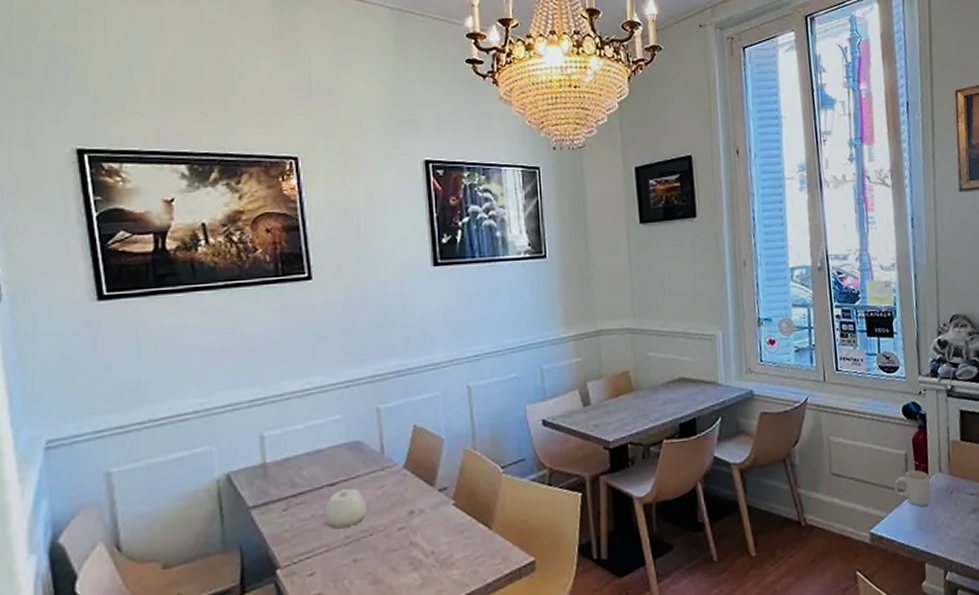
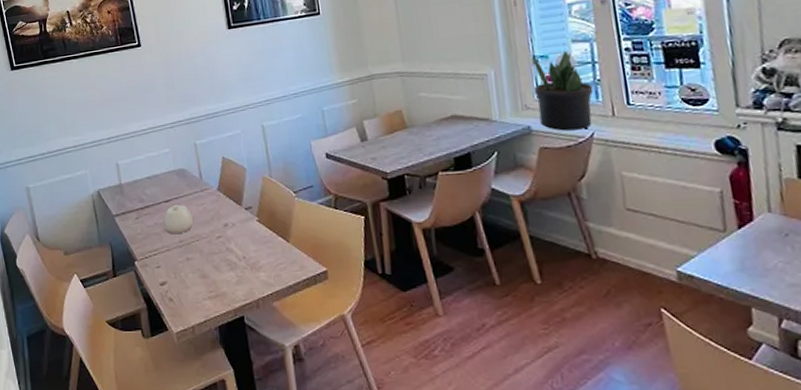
planter: none [757,315,809,396] -> present [533,51,594,132]
cup: present [893,469,932,506] -> none [705,208,759,247]

